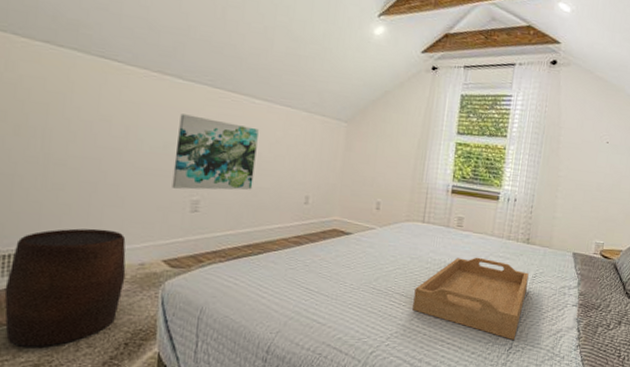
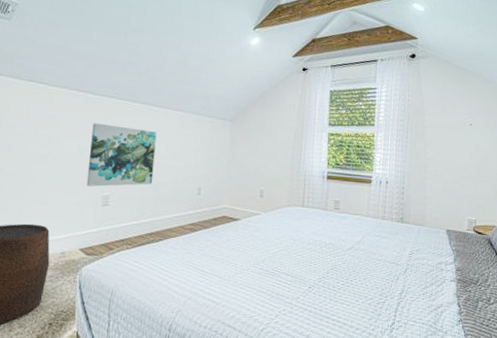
serving tray: present [412,257,529,340] -> none [298,237,405,316]

